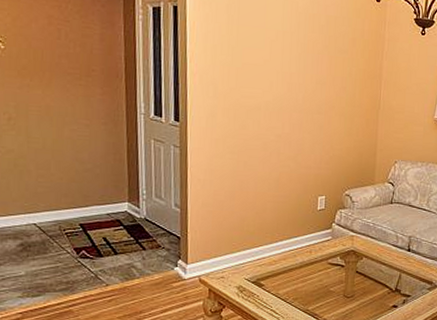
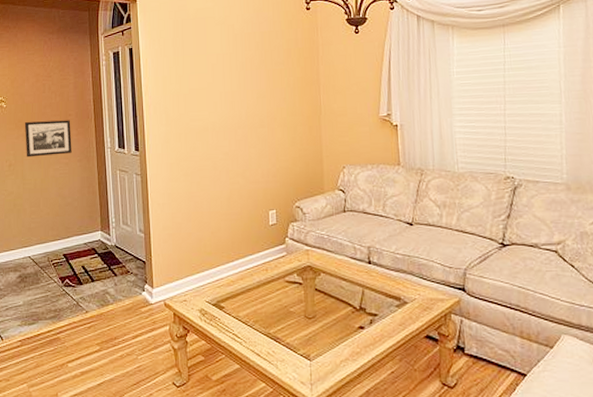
picture frame: none [30,71,95,115] -> present [24,120,72,158]

